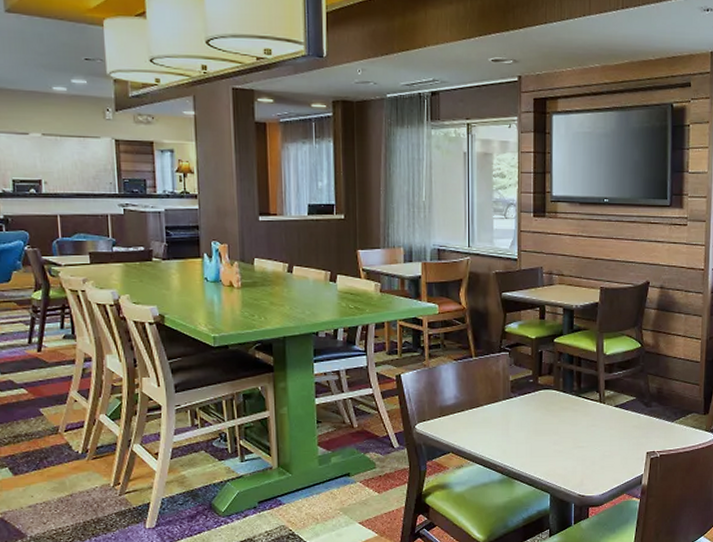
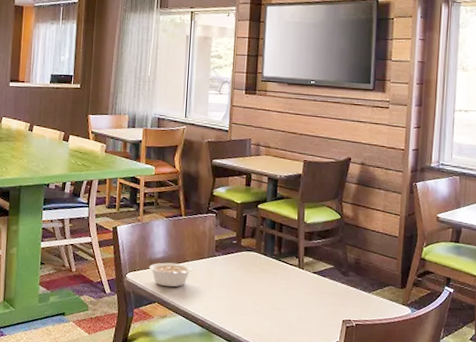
legume: none [439,409,496,435] -> present [149,262,200,287]

